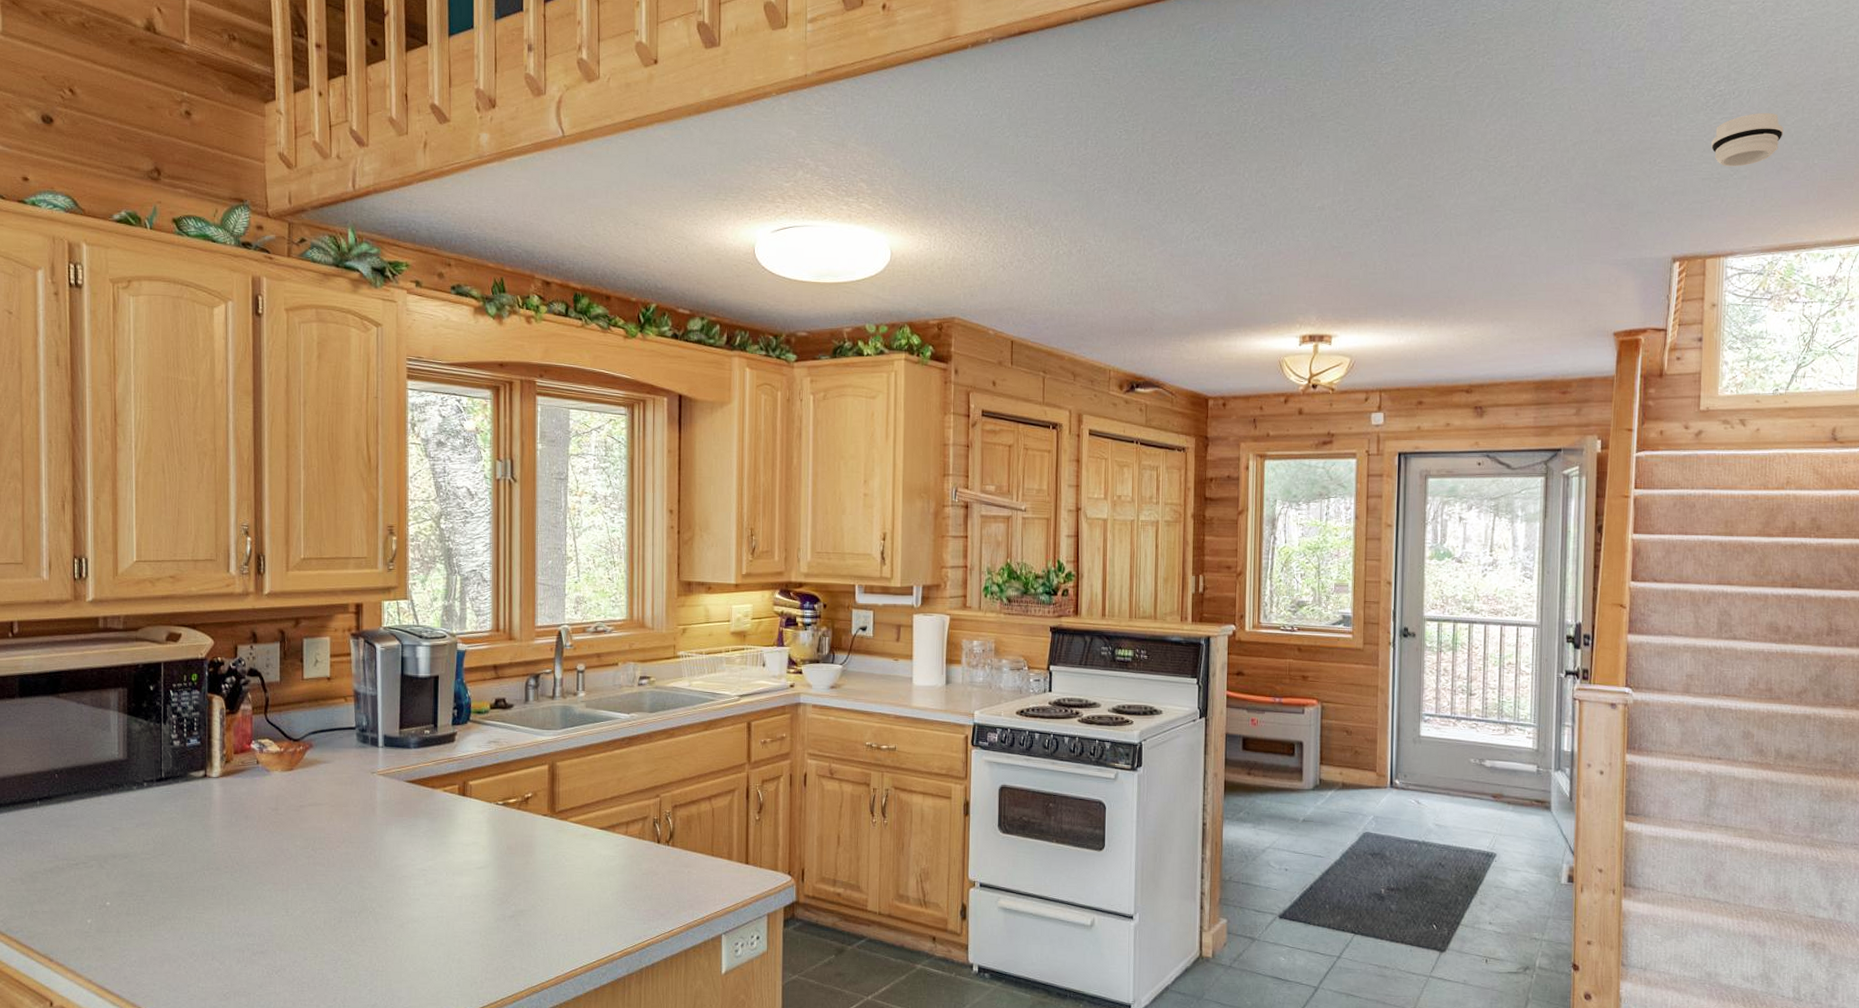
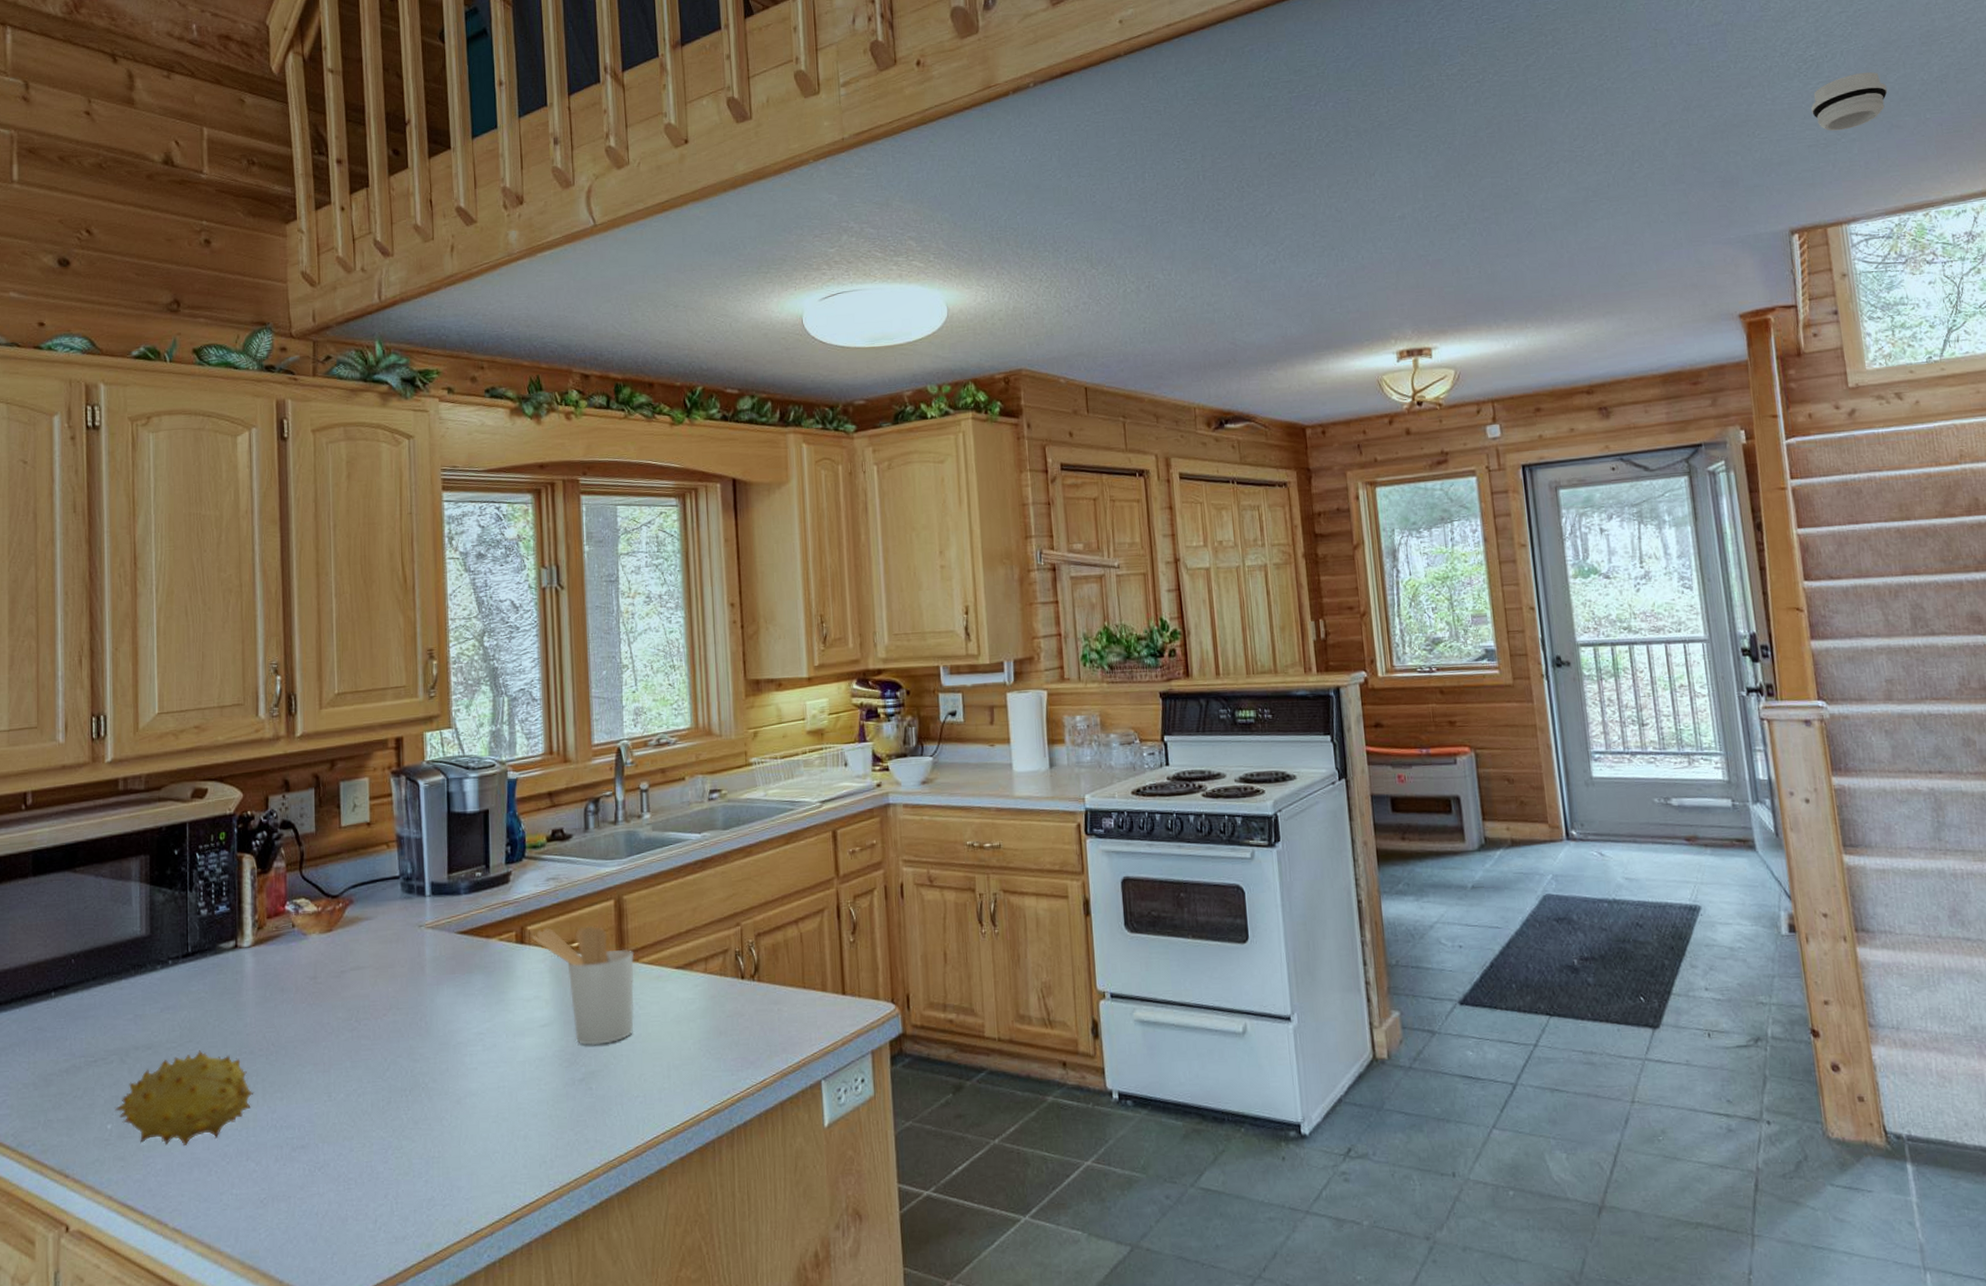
fruit: none [94,863,220,943] -> present [115,1050,254,1145]
utensil holder: none [472,784,564,888] -> present [531,926,635,1045]

